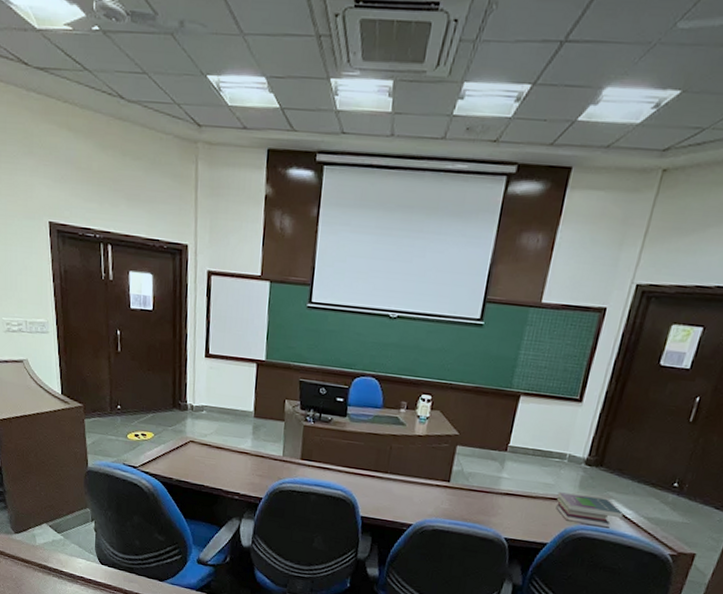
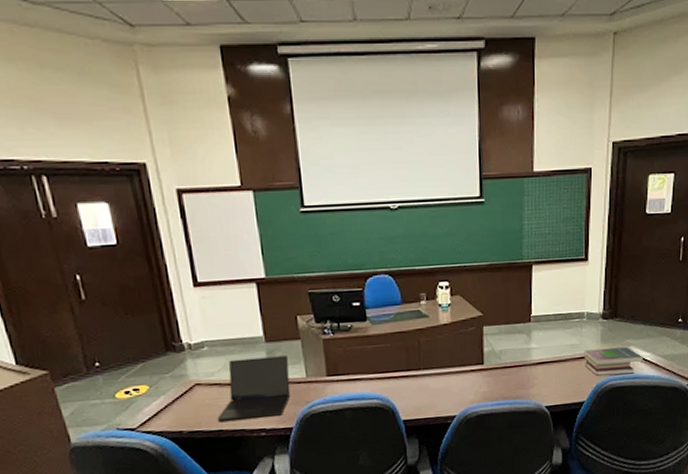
laptop: none [201,426,271,485] -> present [217,355,291,423]

